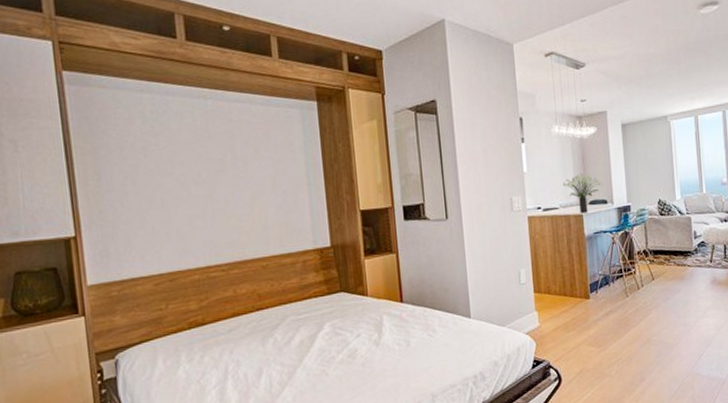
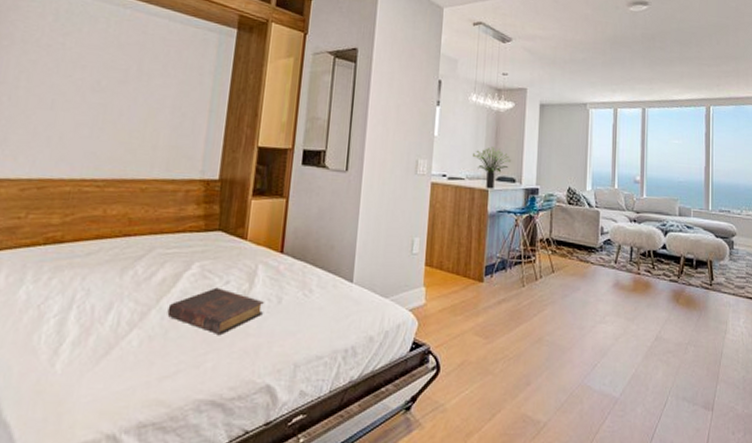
book: none [311,341,396,381] -> present [167,287,265,334]

